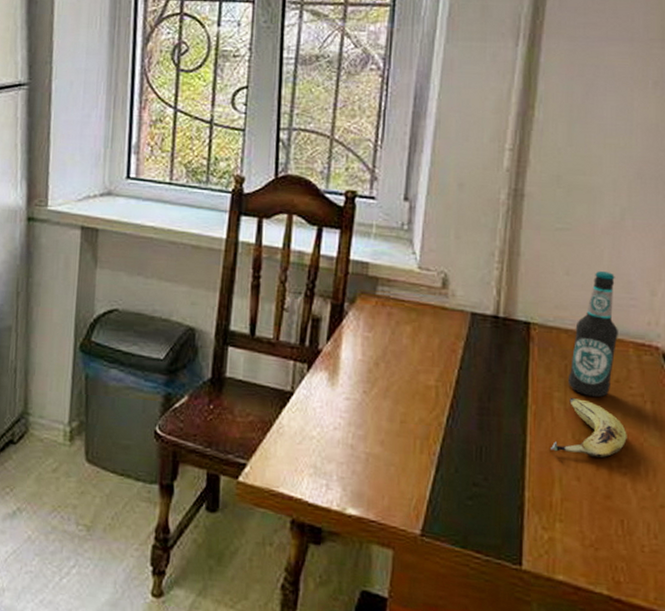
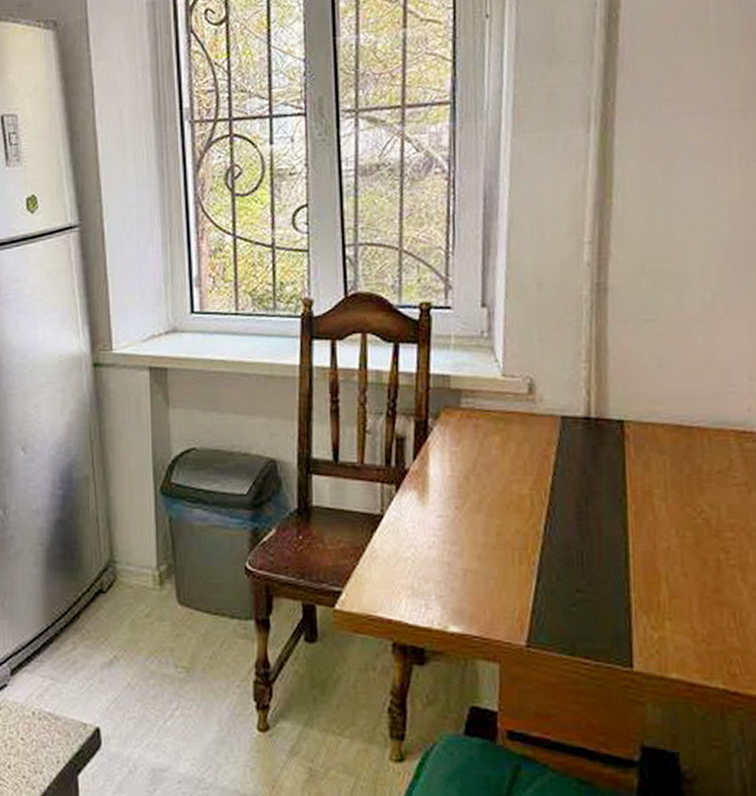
fruit: present [551,398,627,458] -> none [654,494,734,551]
bottle: present [568,270,618,397] -> none [668,359,717,490]

